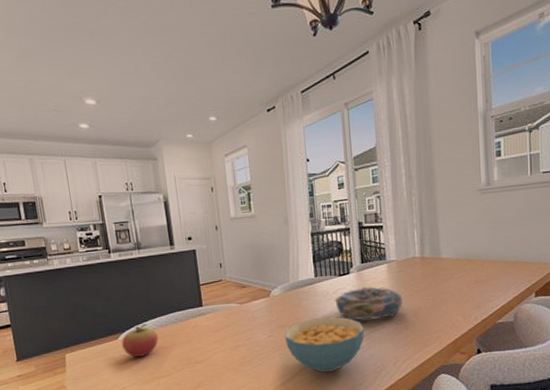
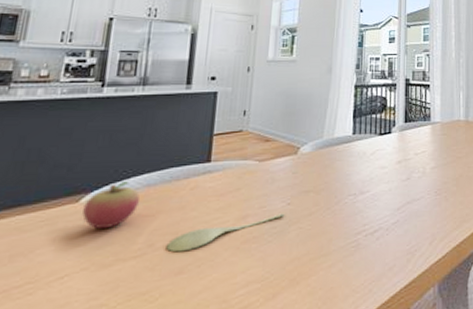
spoon: none [184,343,268,373] -> present [166,213,285,253]
cereal bowl: present [284,316,365,372] -> none [307,182,401,253]
decorative bowl: present [335,286,403,320] -> none [371,148,444,188]

